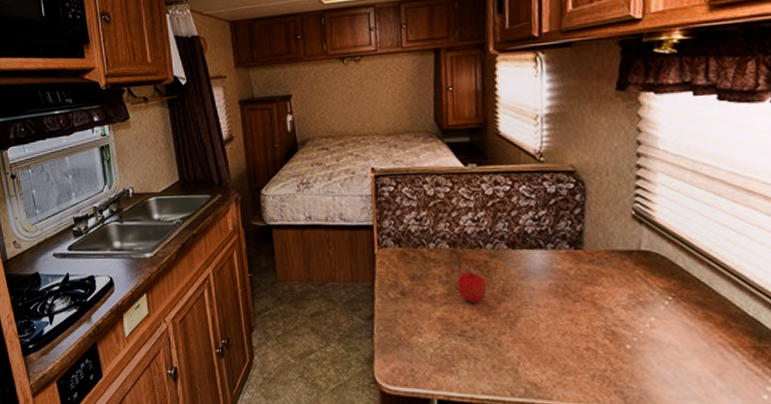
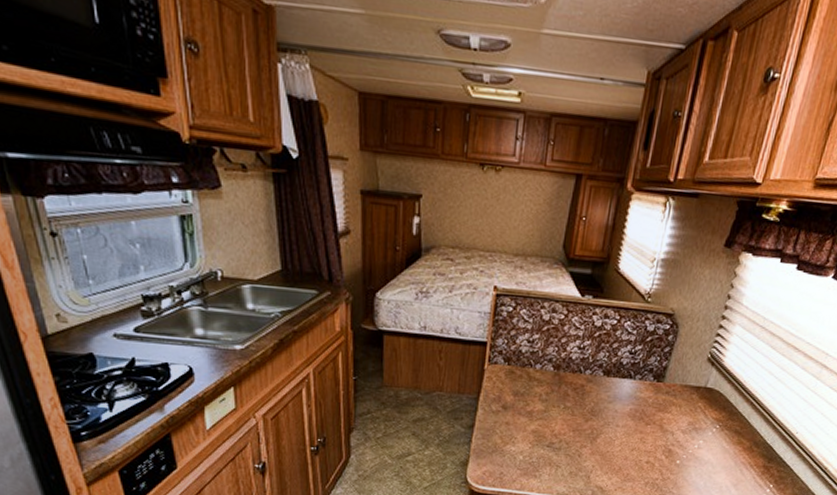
fruit: present [457,273,487,303] -> none [553,393,580,420]

